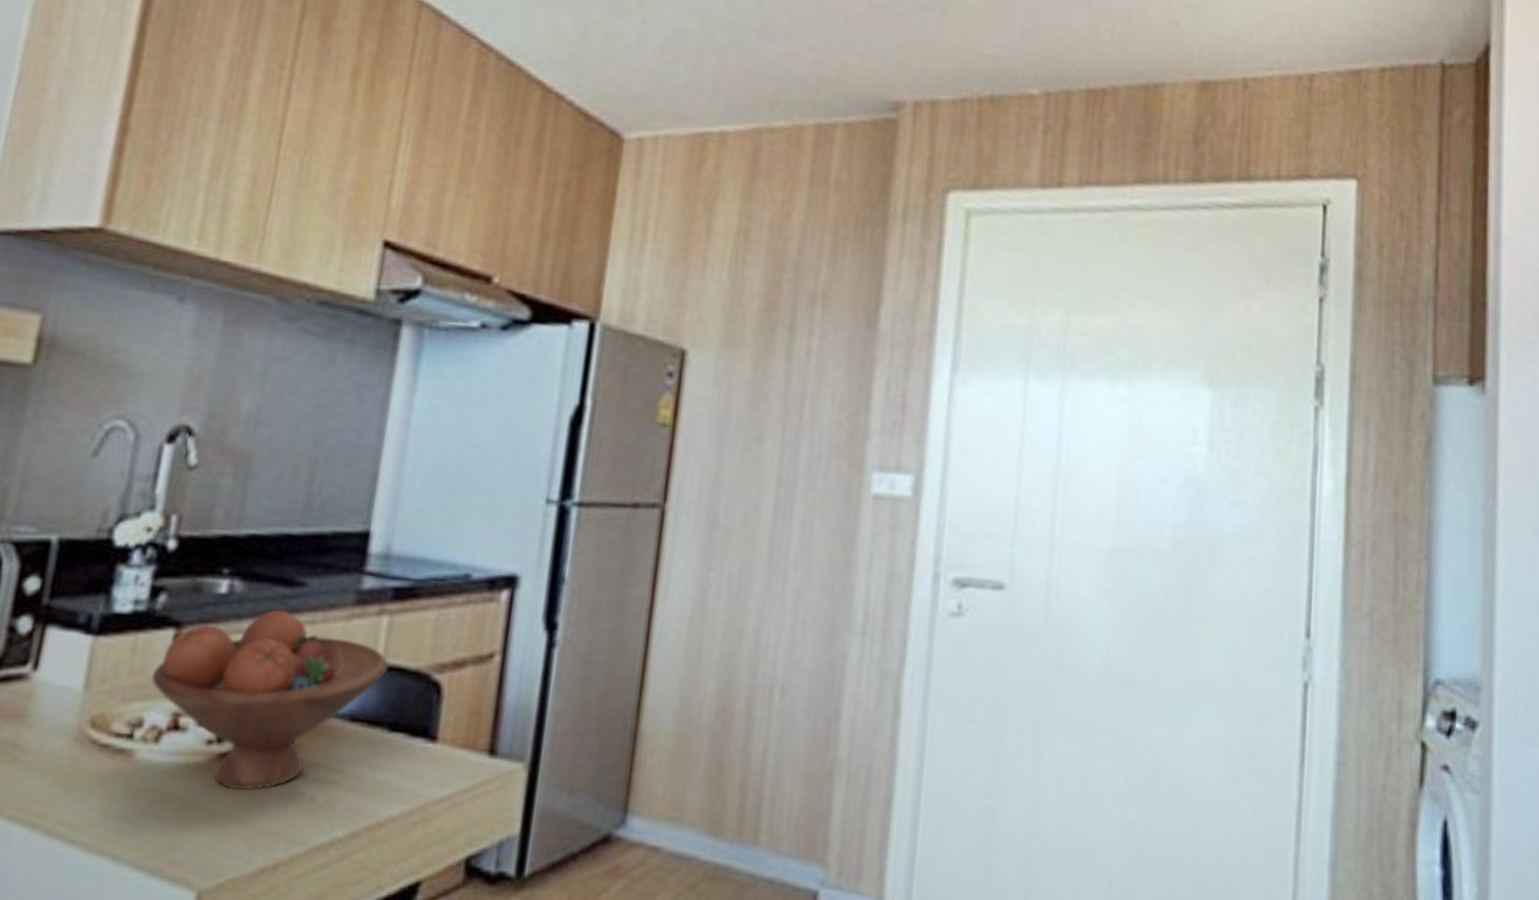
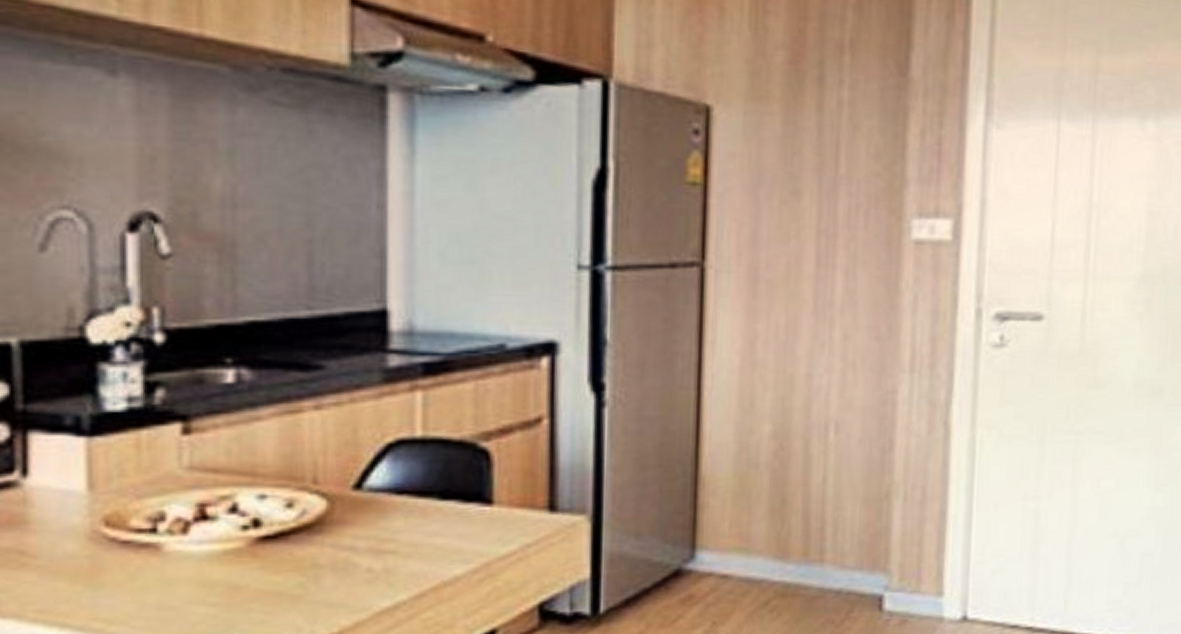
fruit bowl: present [150,609,389,790] -> none [164,394,431,569]

